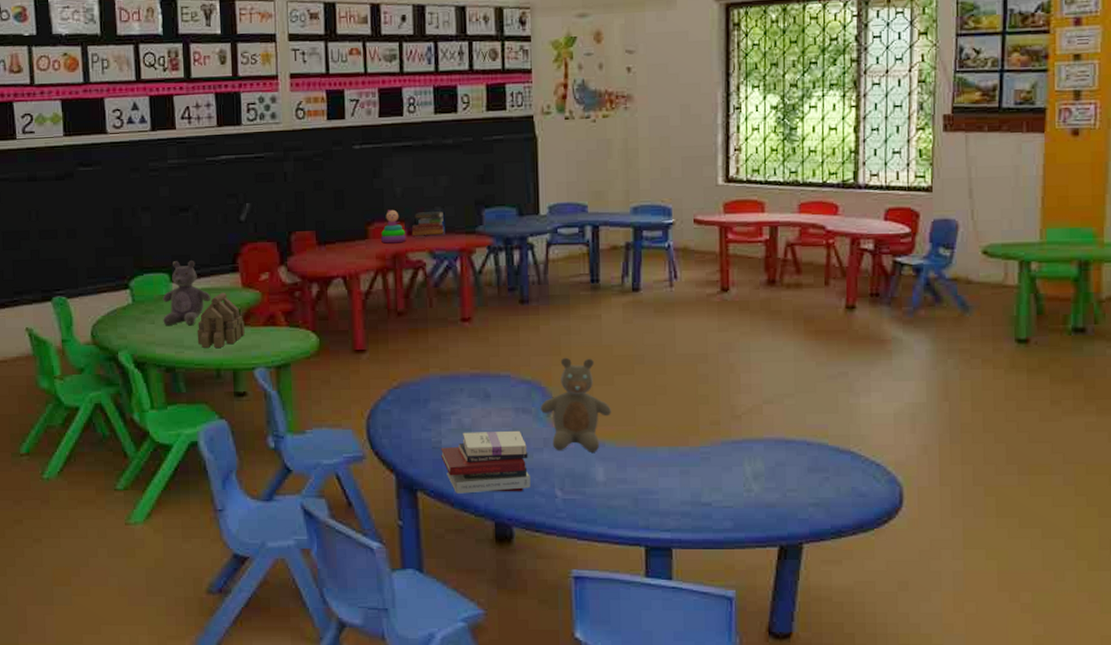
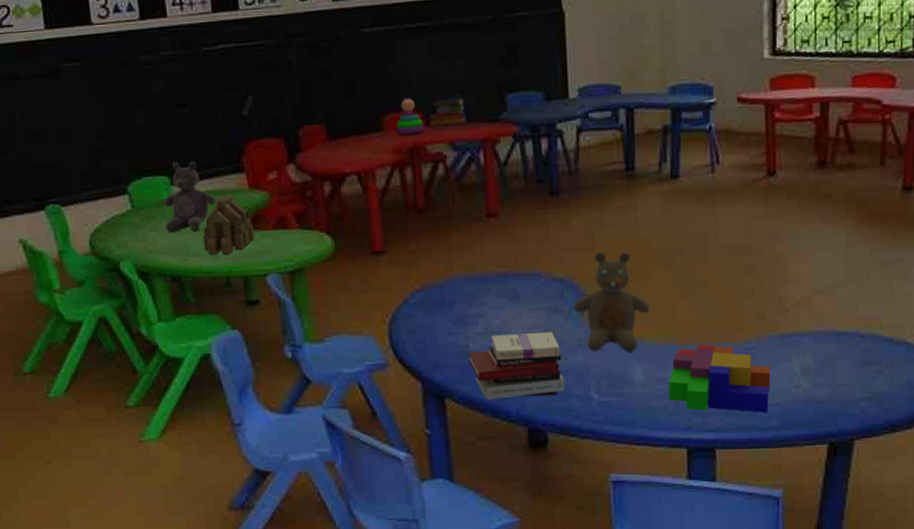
toy blocks: none [627,447,725,515] -> present [668,344,771,413]

